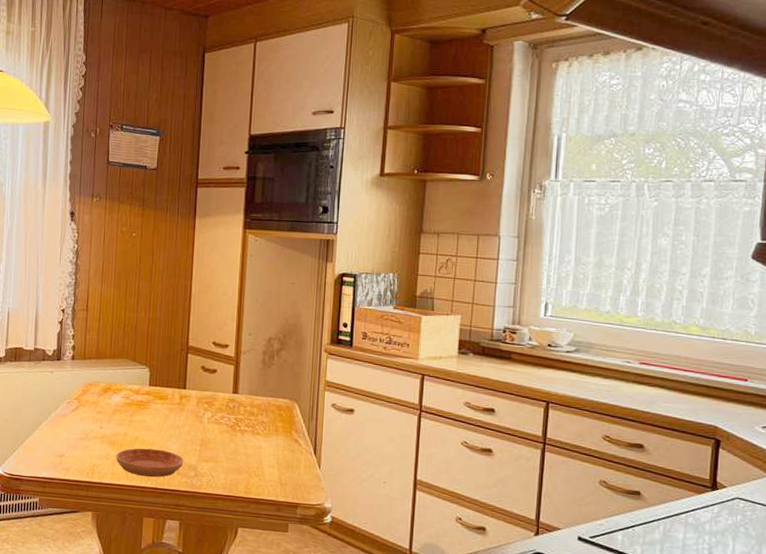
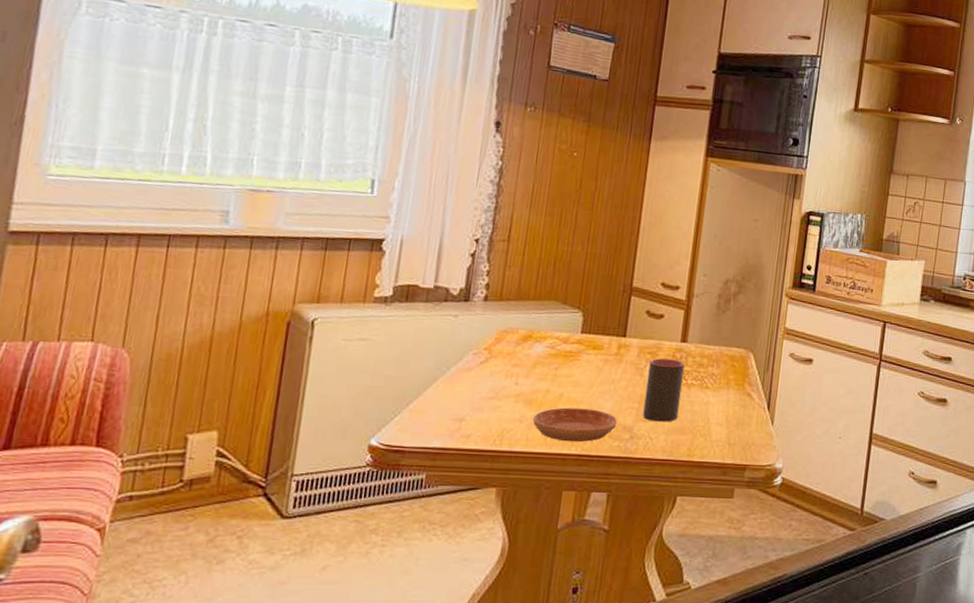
cup: none [204,407,237,463] -> present [643,358,685,422]

